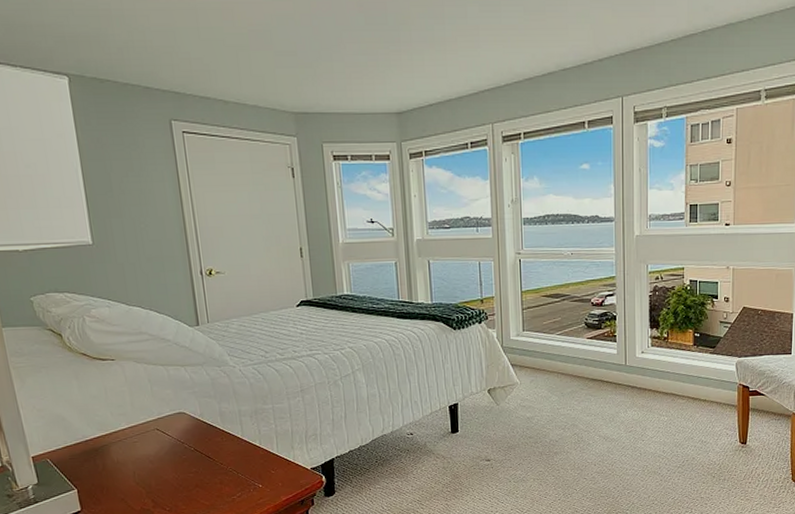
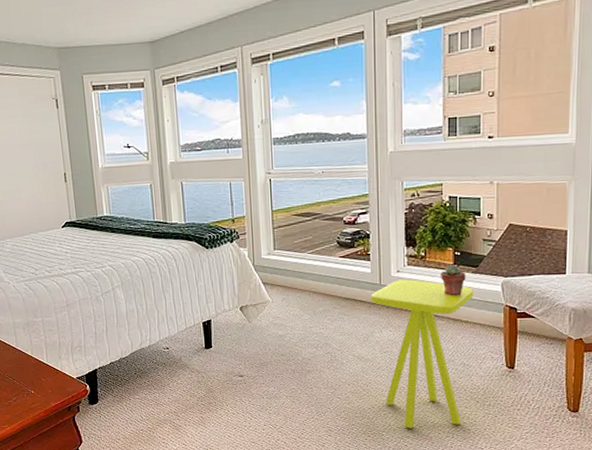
side table: none [617,360,712,506] -> present [371,279,474,429]
potted succulent: none [682,346,705,376] -> present [441,265,466,296]

